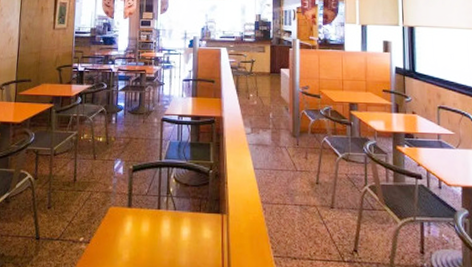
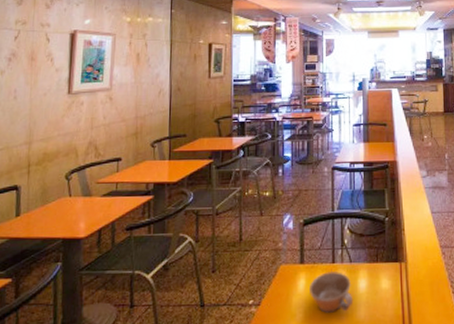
cup: none [135,216,176,257] -> present [310,270,354,313]

